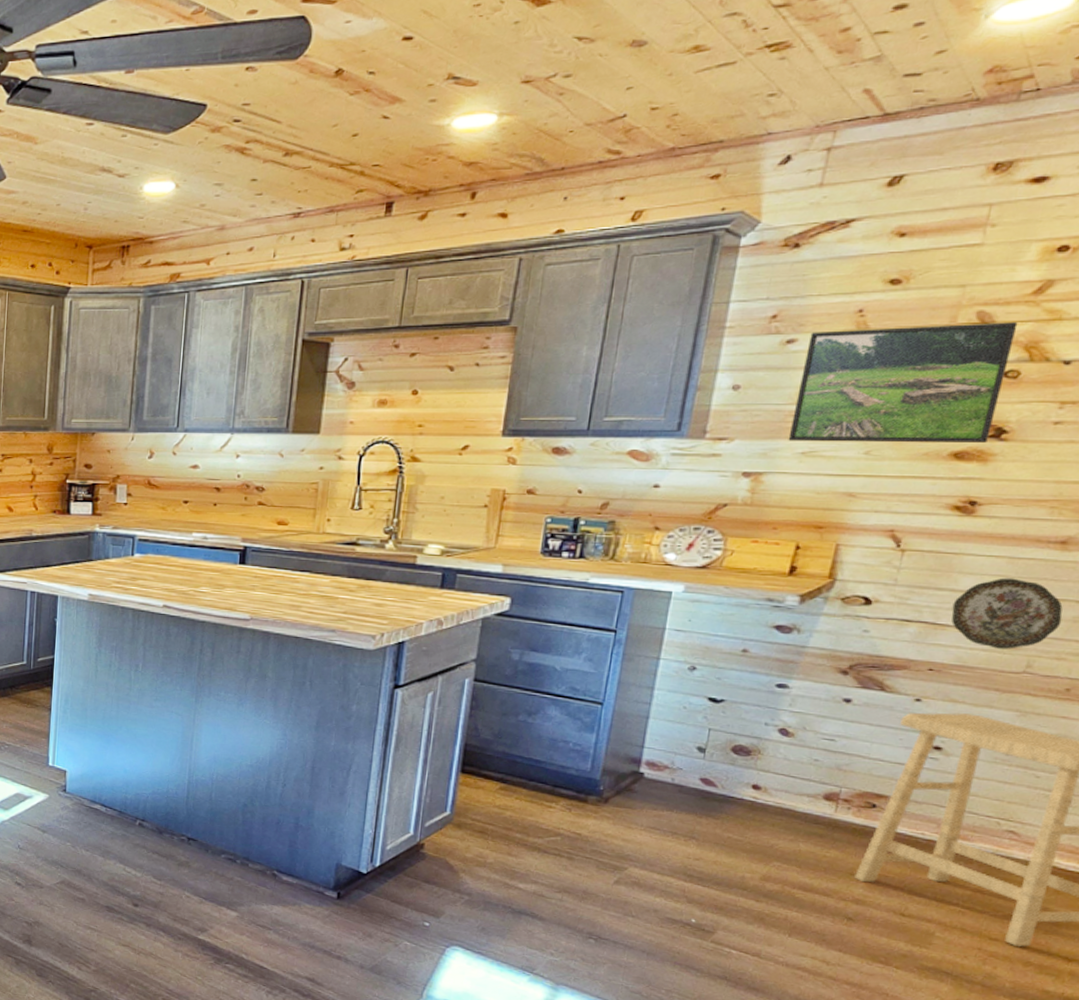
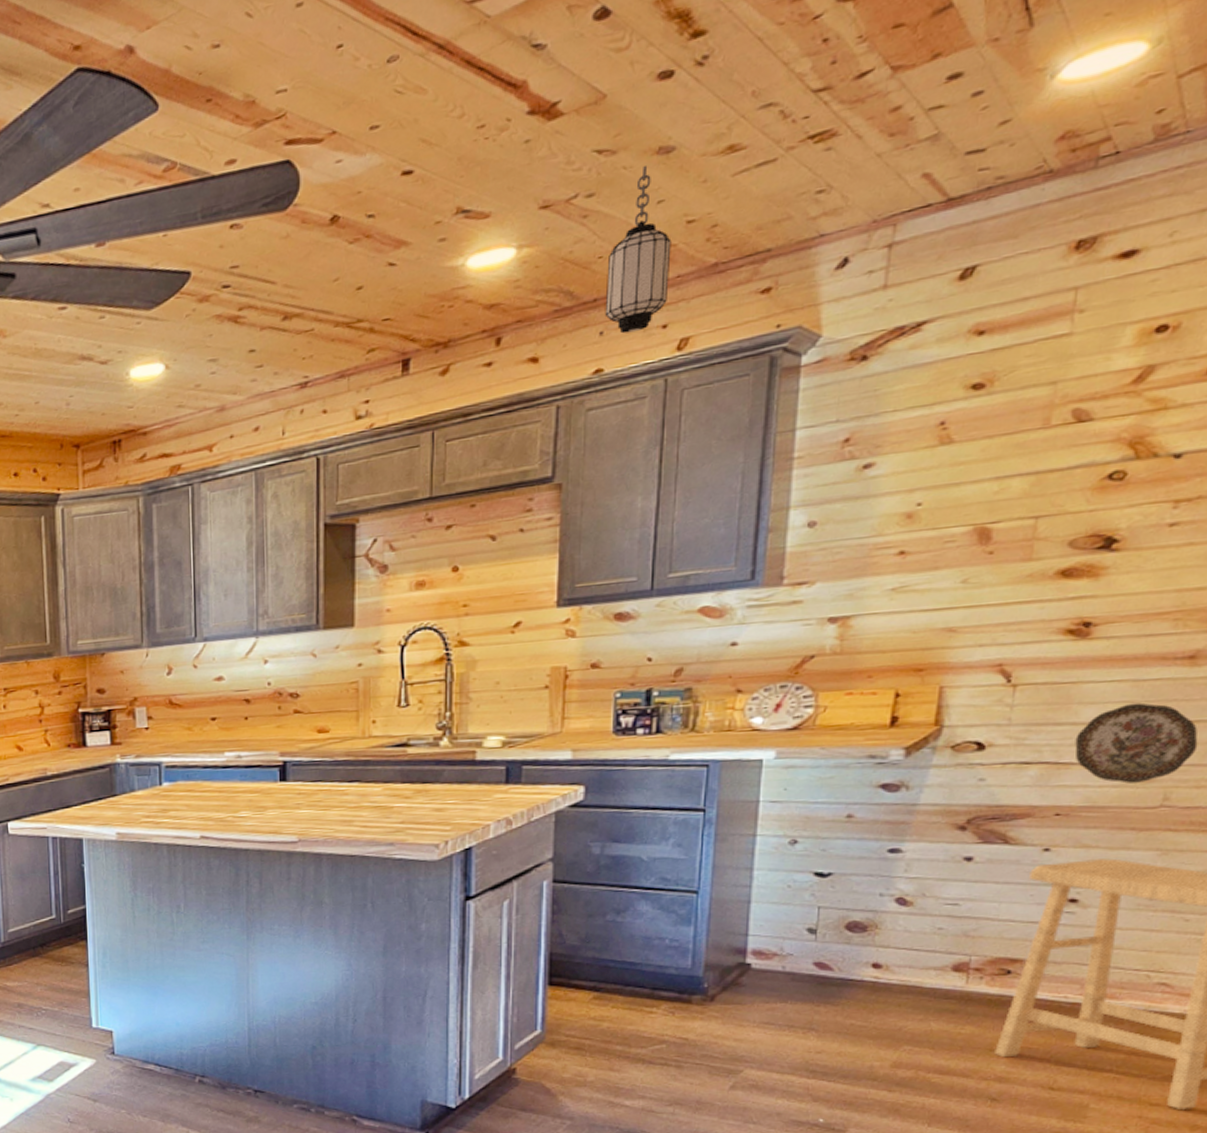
hanging lantern: none [570,56,636,201] -> present [604,166,672,334]
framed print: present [788,322,1018,443] -> none [875,417,1119,578]

